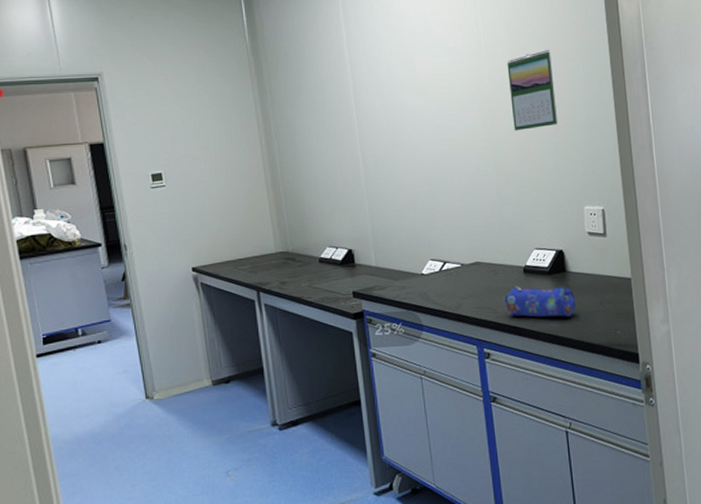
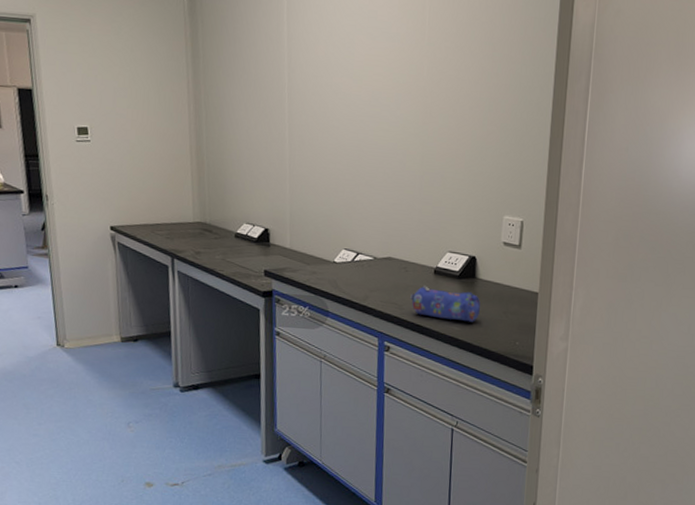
calendar: present [507,50,558,131] -> none [445,48,495,130]

